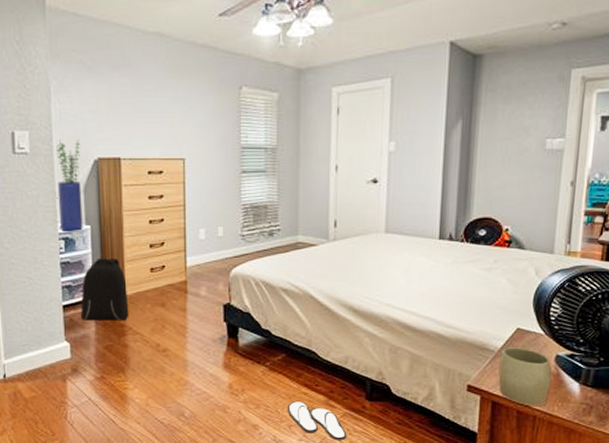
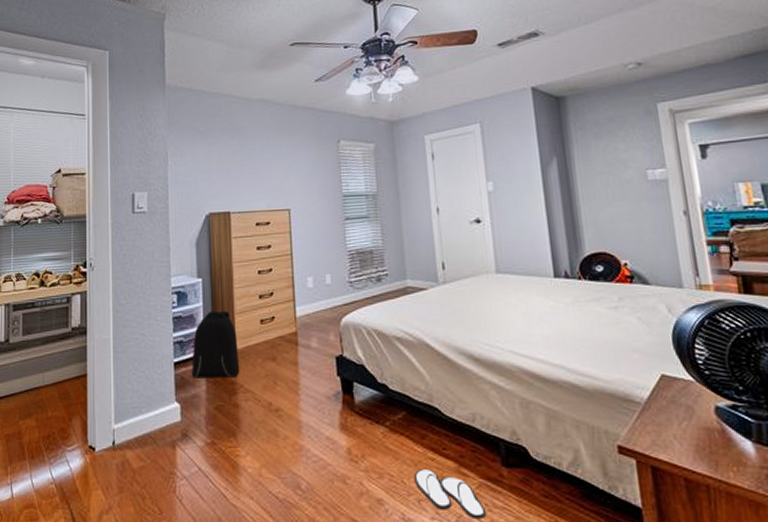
vase: present [57,140,83,231] -> none [171,197,195,285]
mug: present [498,347,552,407] -> none [648,398,719,473]

